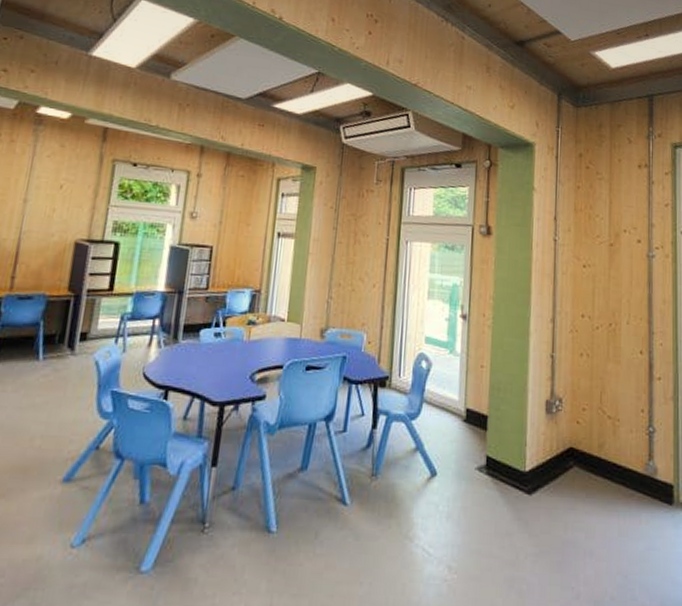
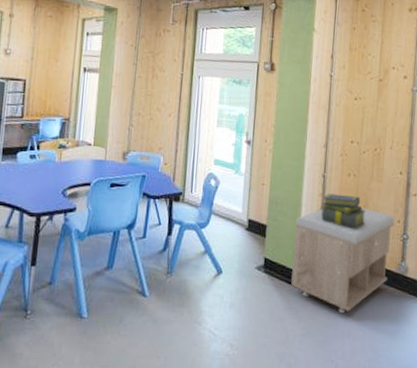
storage bench: none [519,394,637,527] -> present [291,208,394,314]
stack of books: none [551,377,604,420] -> present [321,193,366,229]

